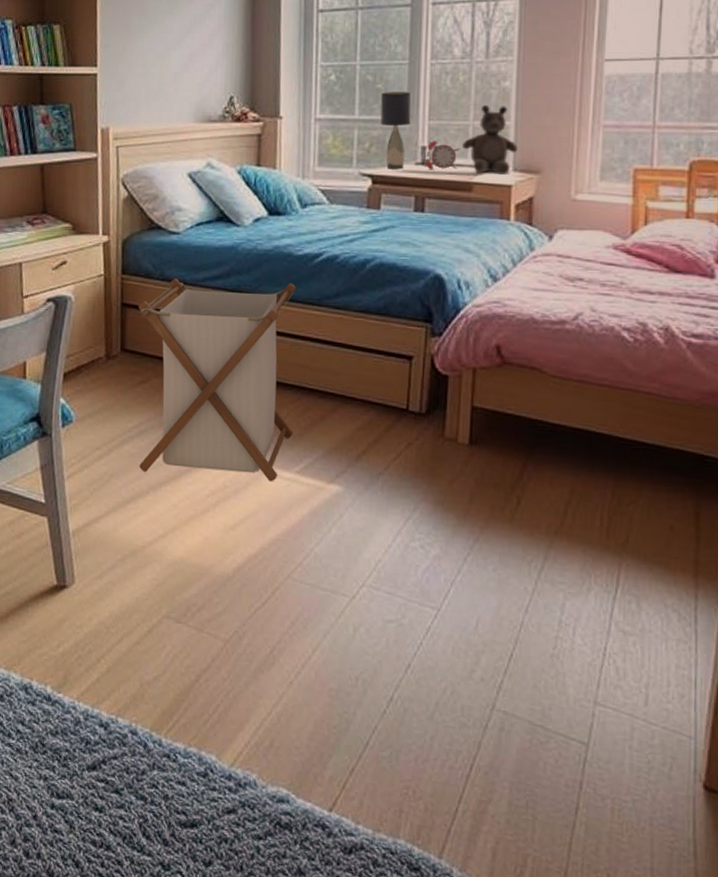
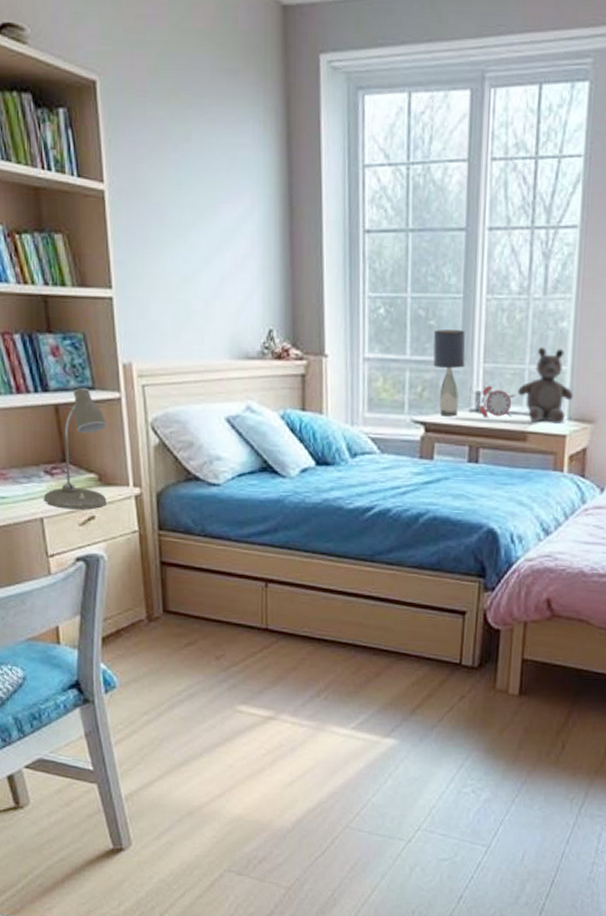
desk lamp: none [24,149,84,256] -> present [44,387,107,510]
laundry basket: present [139,278,296,482] -> none [180,534,348,739]

